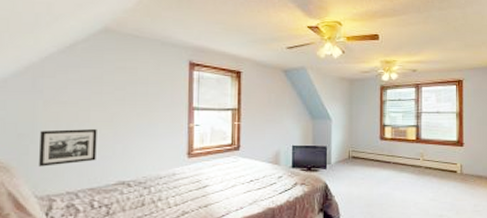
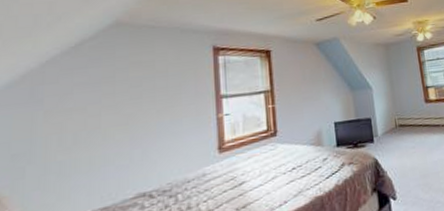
picture frame: present [39,128,97,167] -> none [38,134,110,191]

